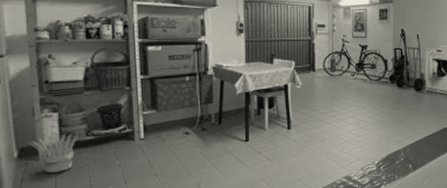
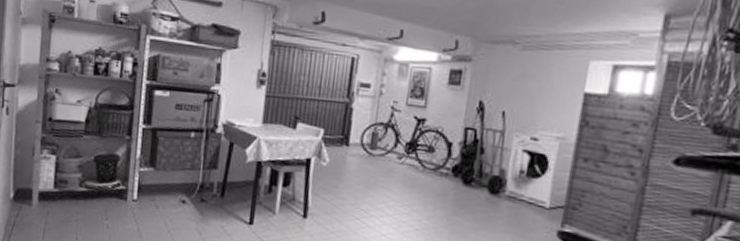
potted plant: present [31,133,79,174] -> none [26,180,72,224]

